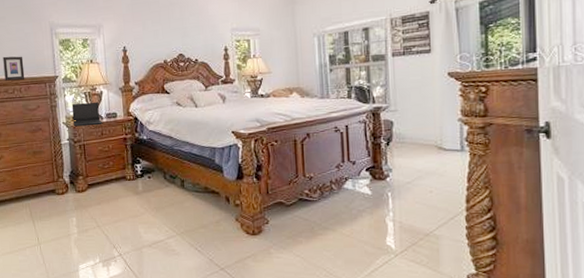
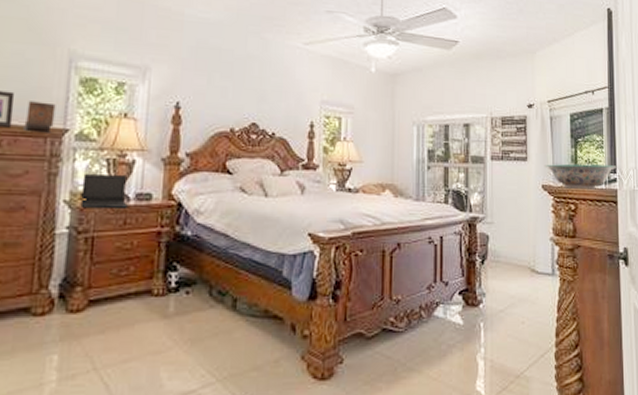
jewelry box: none [31,60,49,81] -> present [23,101,56,133]
decorative bowl: none [449,45,537,73] -> present [544,163,617,189]

